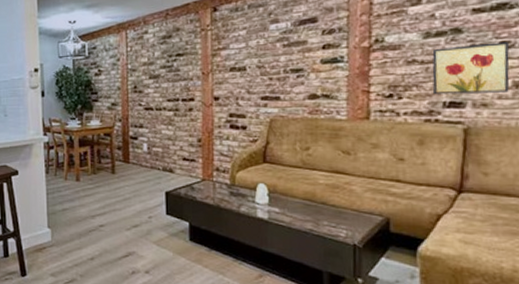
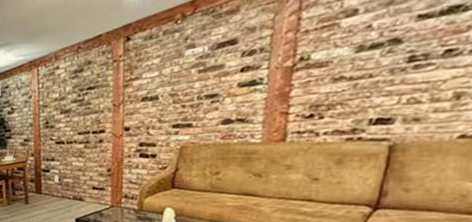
wall art: present [432,42,510,95] -> none [360,49,455,112]

